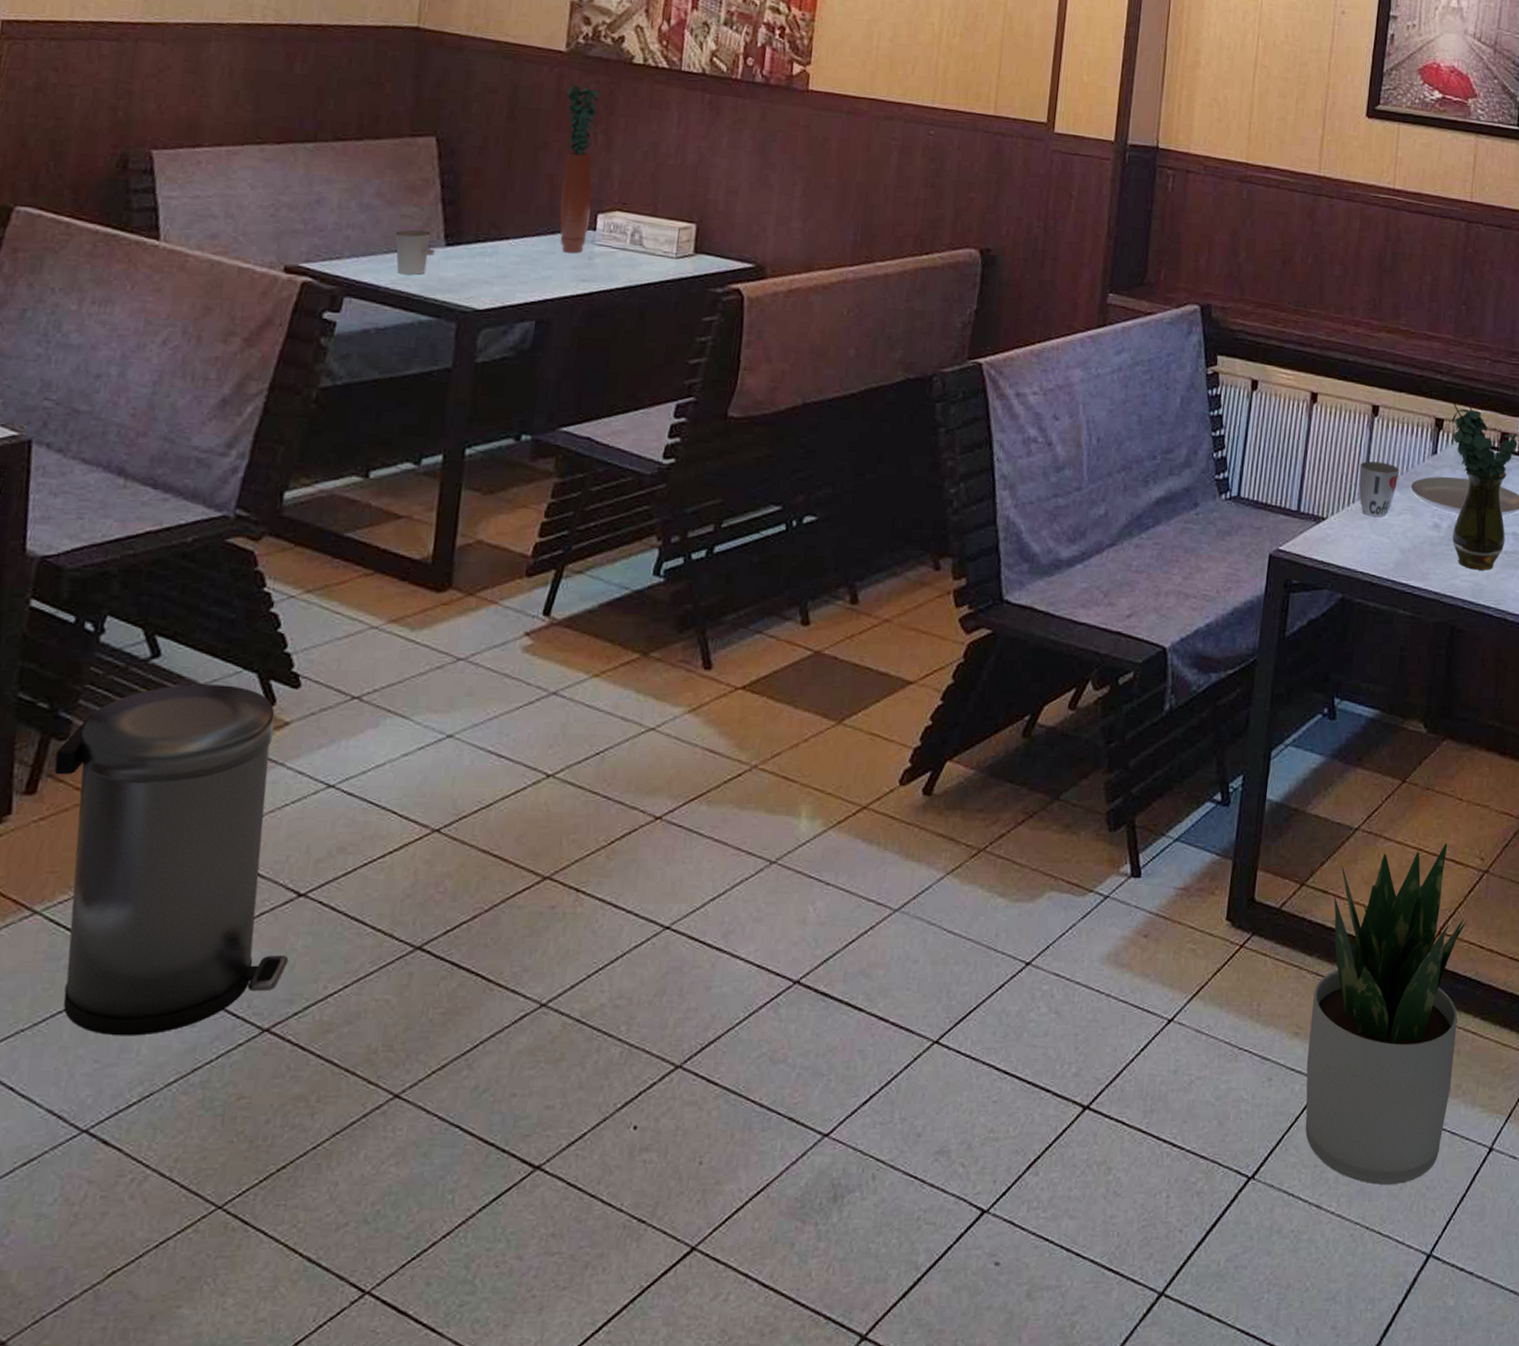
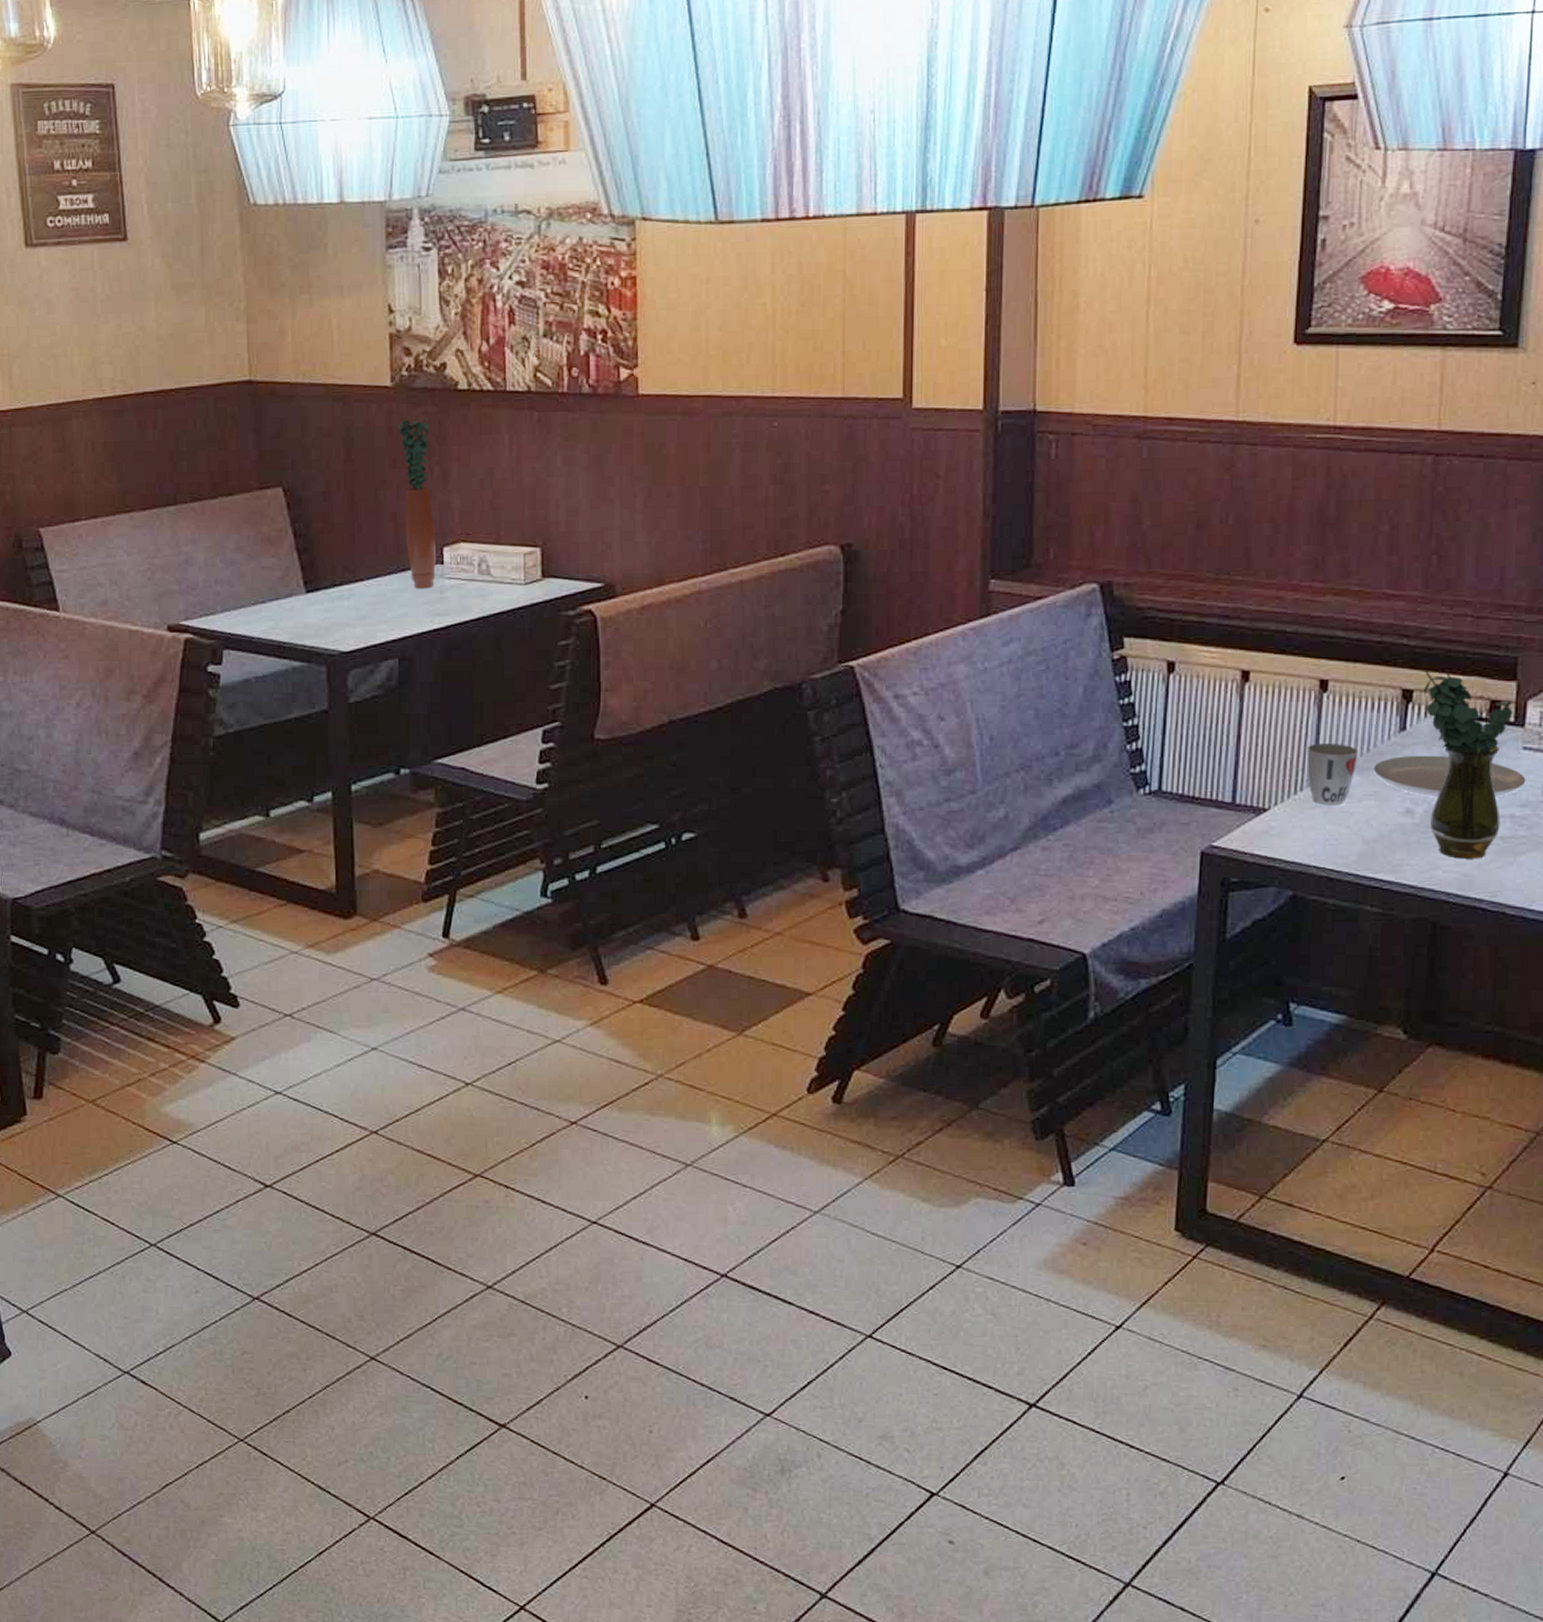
pedal bin: present [54,684,289,1036] -> none [53,1005,266,1298]
cup: present [395,230,436,276] -> none [260,581,298,624]
planter: present [1305,843,1468,1185] -> none [1277,1156,1467,1501]

